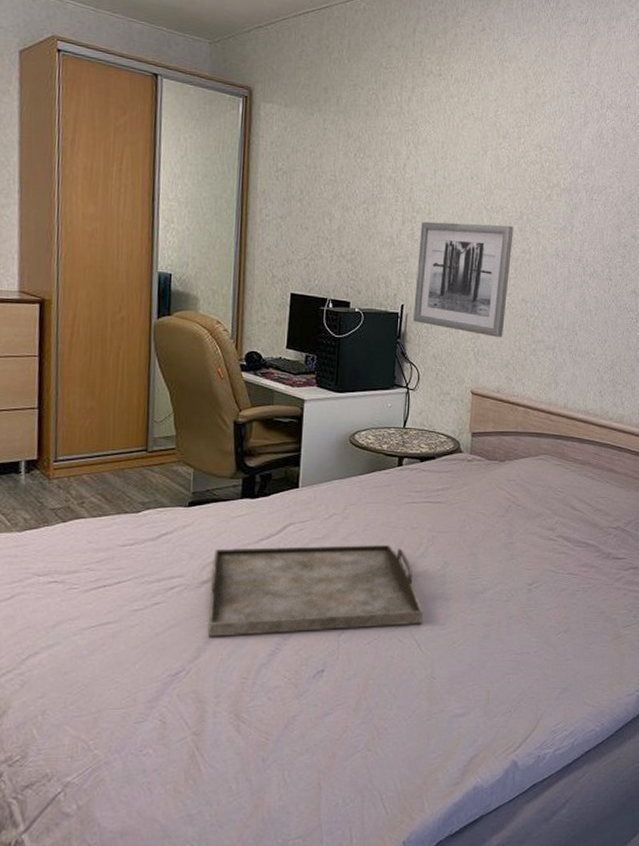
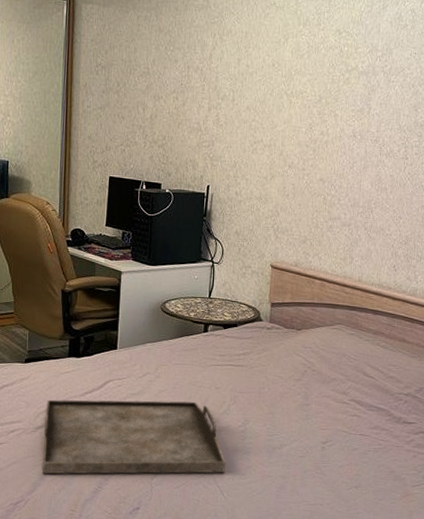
wall art: present [413,221,514,337] -> none [218,107,313,215]

